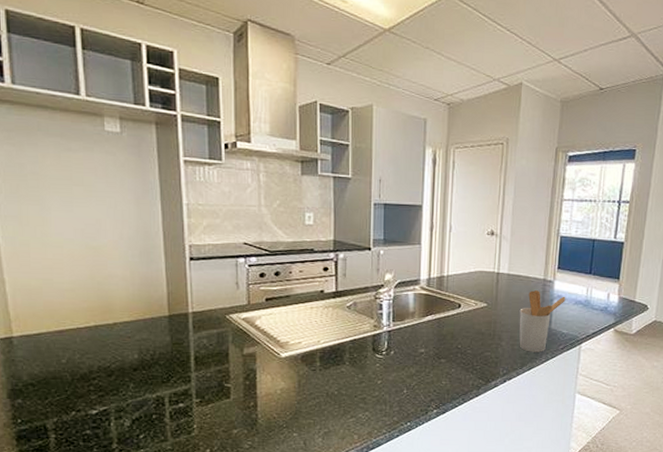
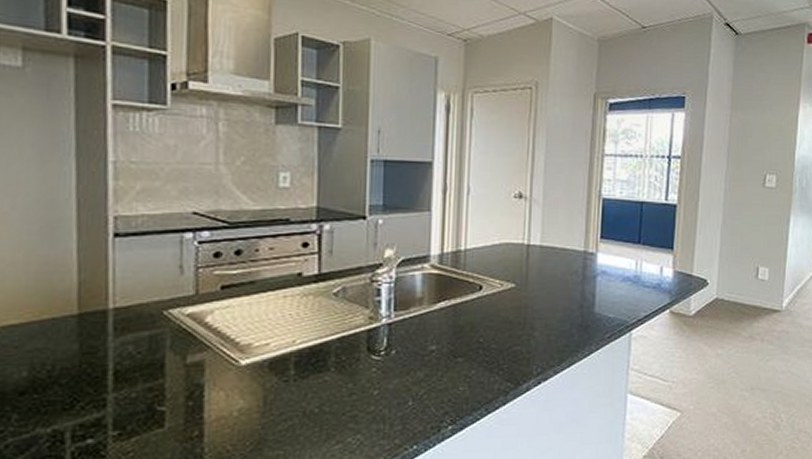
utensil holder: present [519,290,566,352] -> none [555,266,611,344]

